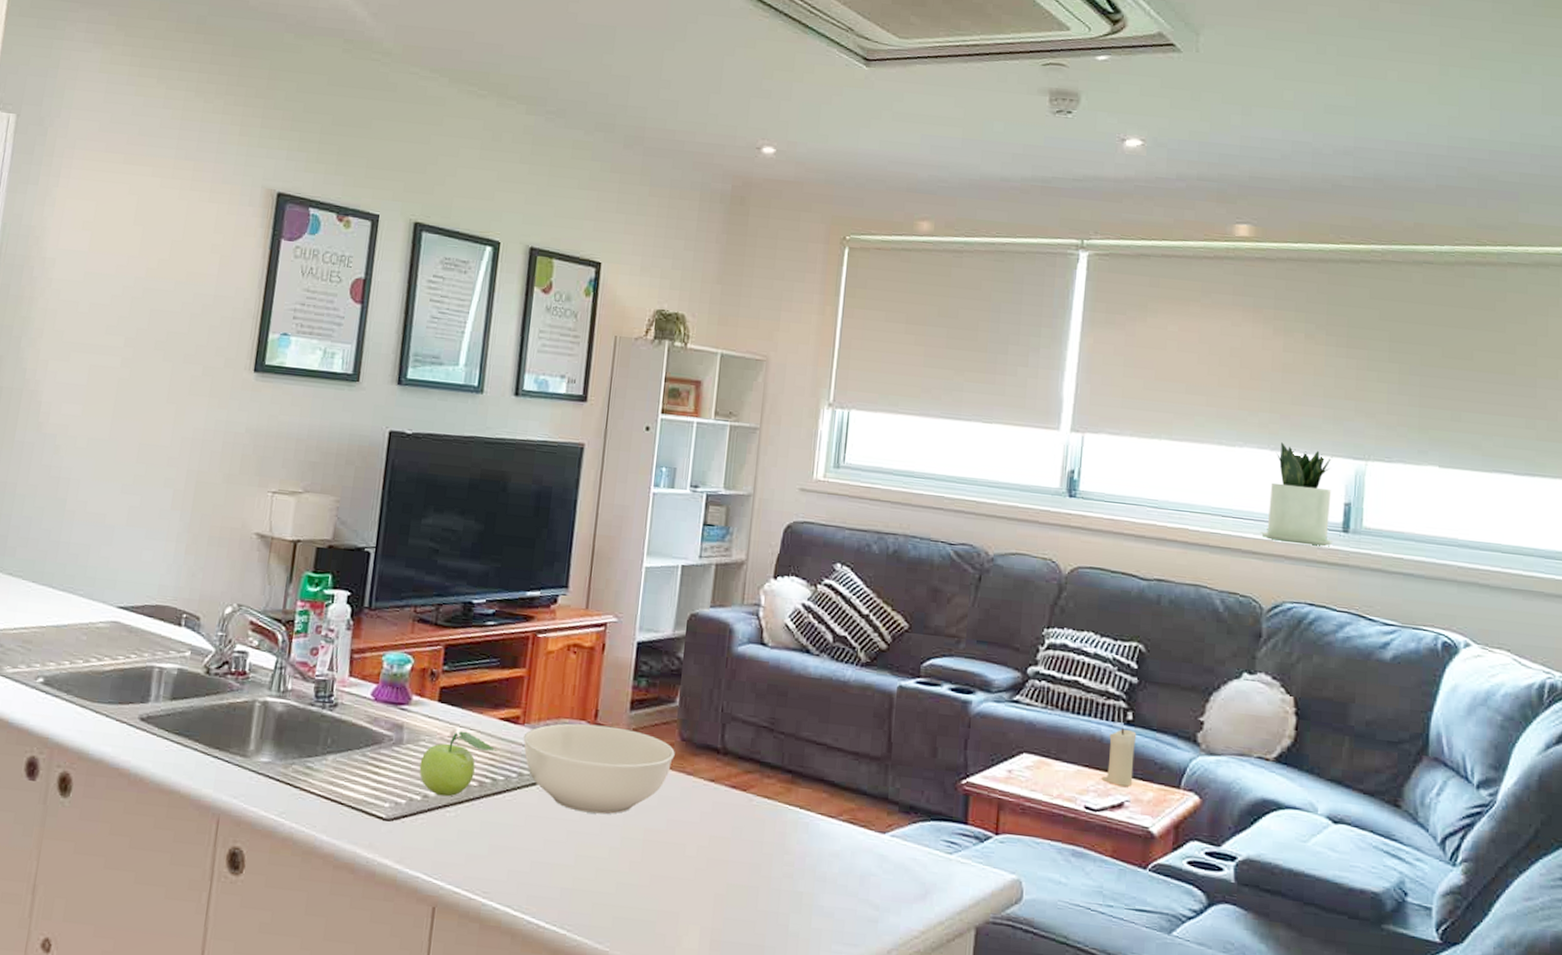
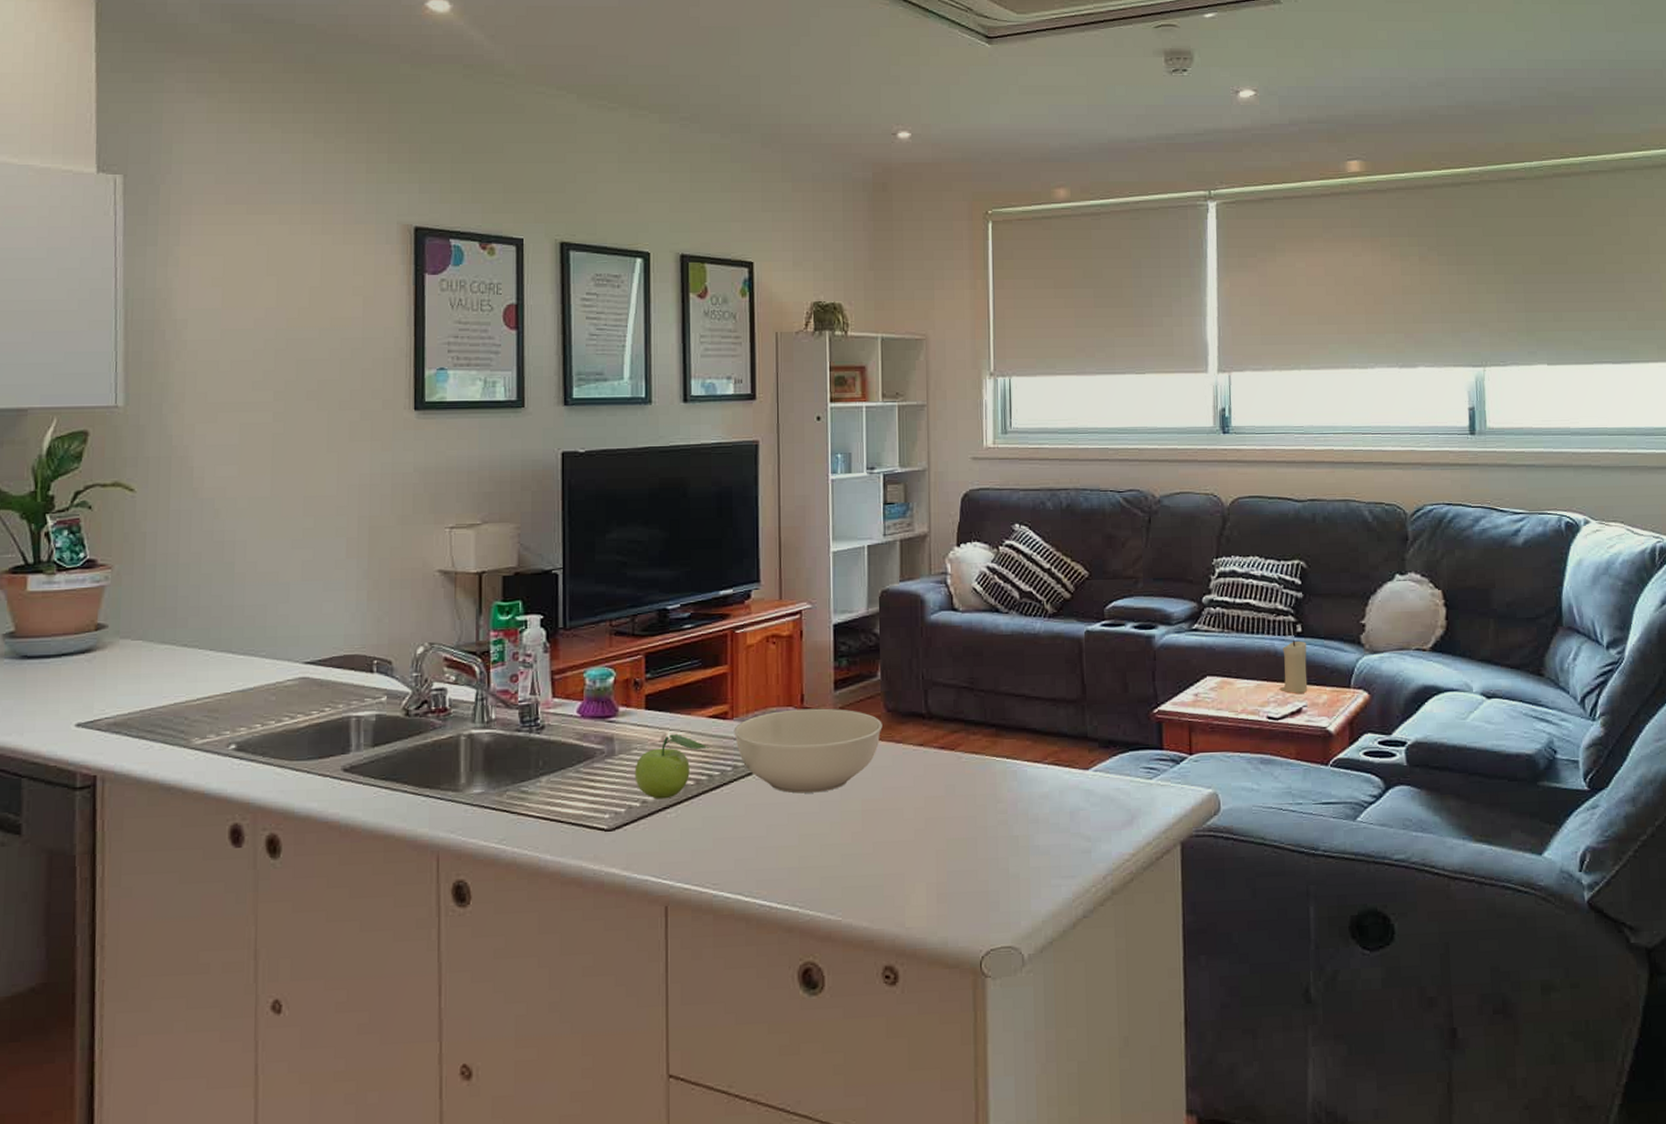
planter: present [1260,442,1334,547] -> none [1397,359,1463,451]

